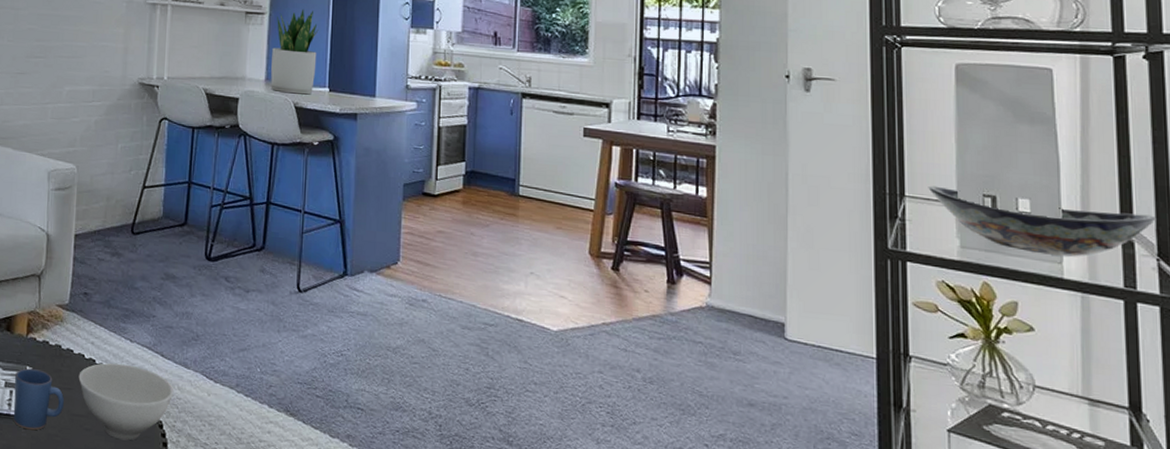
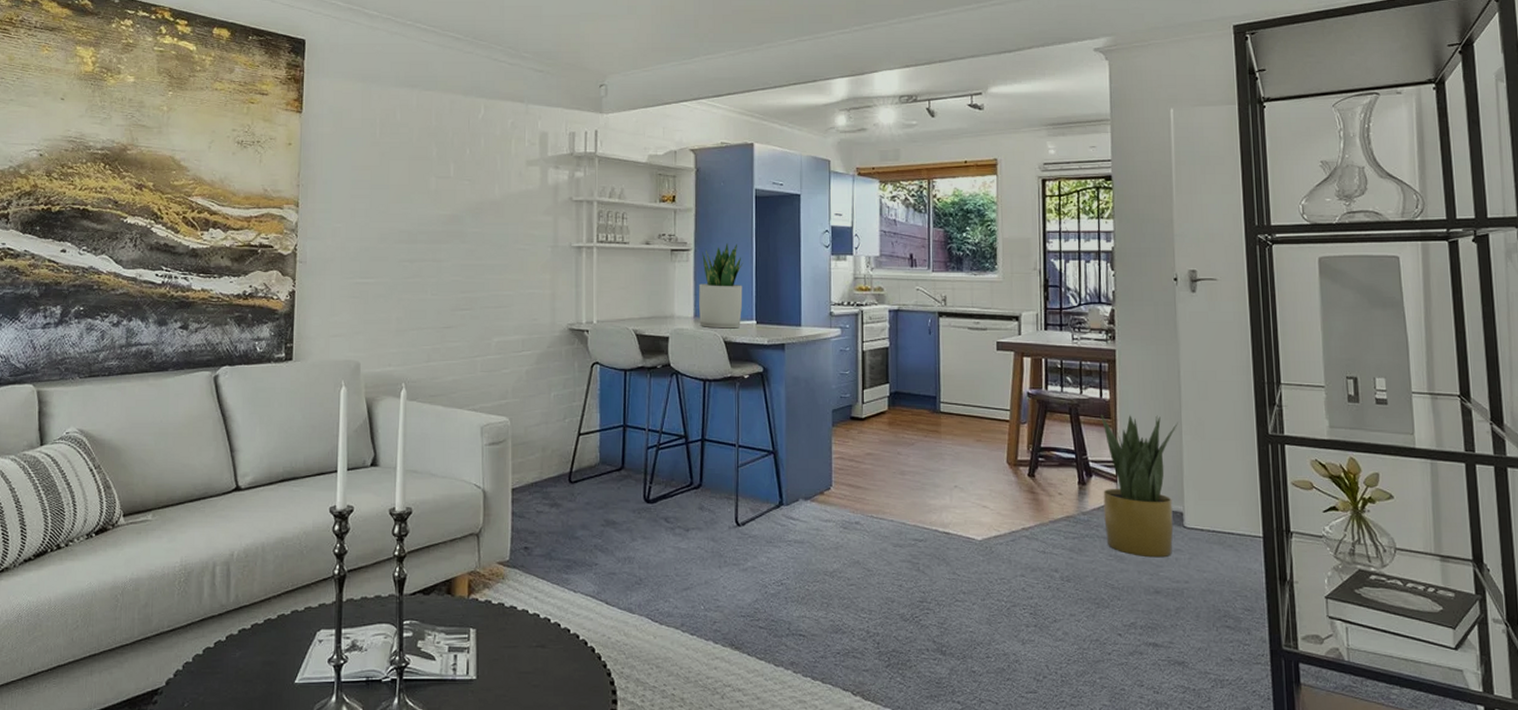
mug: present [13,368,65,431] -> none [459,630,511,693]
bowl: present [78,363,174,441] -> none [523,615,620,693]
planter: none [694,211,783,369] -> present [1101,414,1178,558]
decorative bowl: present [928,185,1156,257] -> none [1300,372,1488,427]

